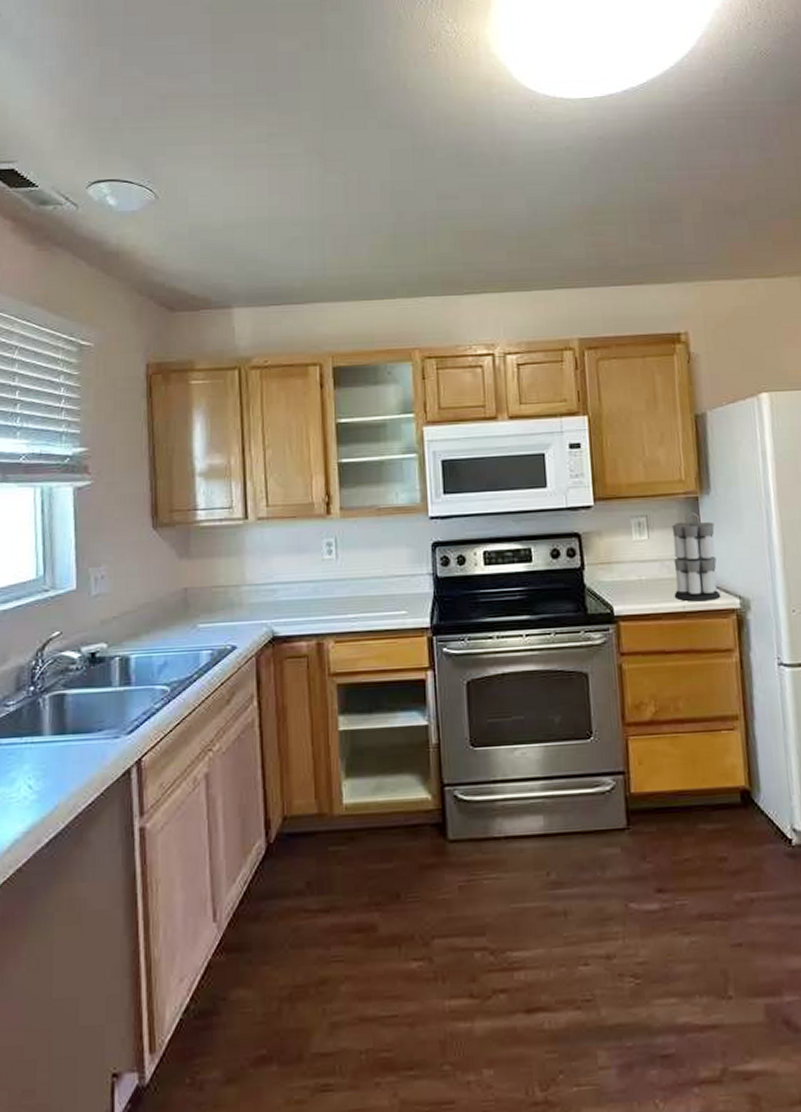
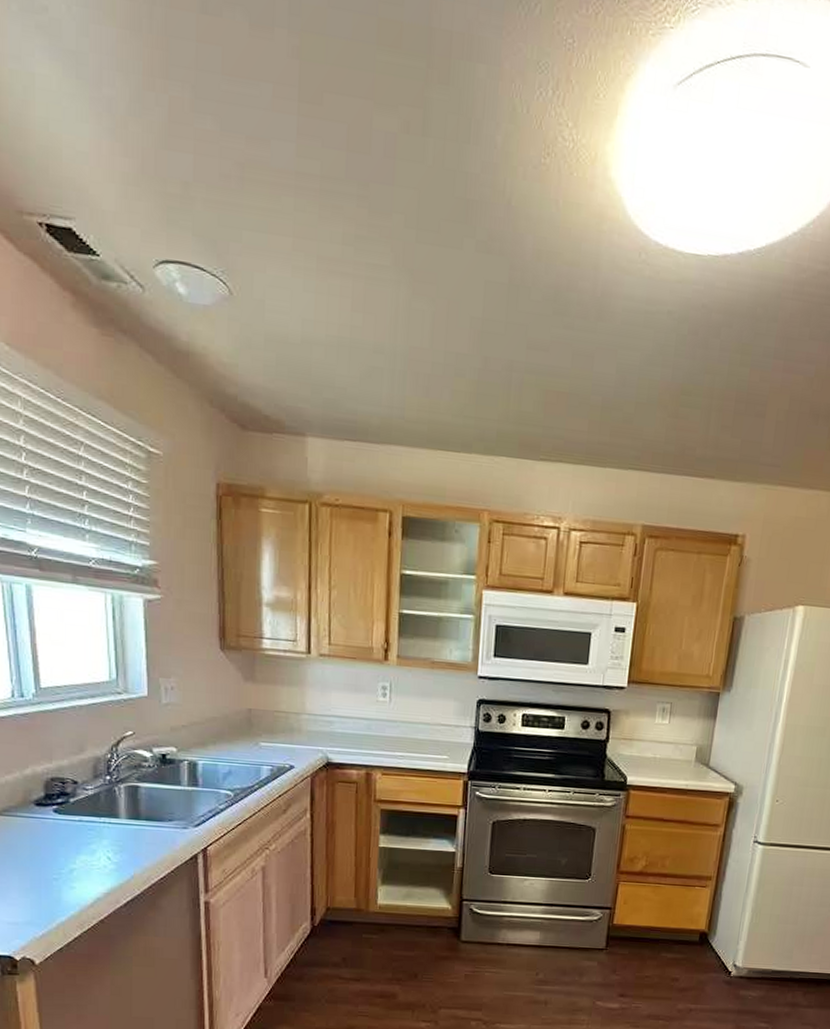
spice rack: present [672,513,720,602] -> none [680,706,728,784]

